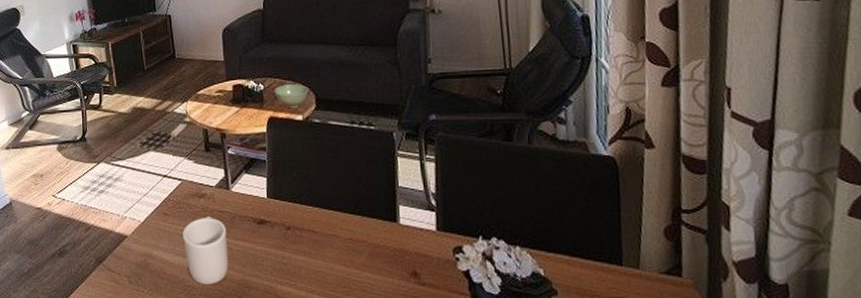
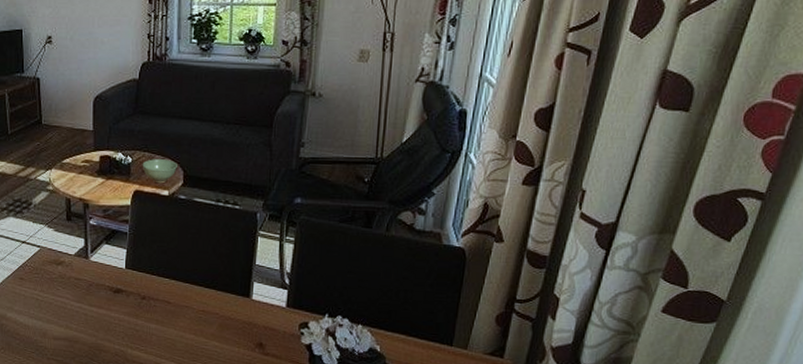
mug: present [183,215,229,285] -> none [38,282,83,347]

